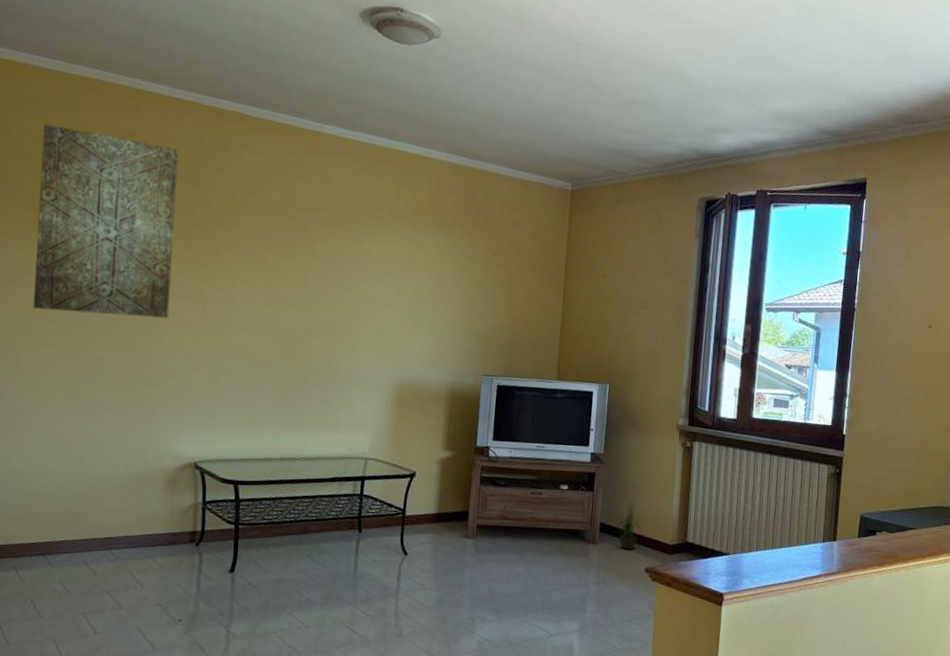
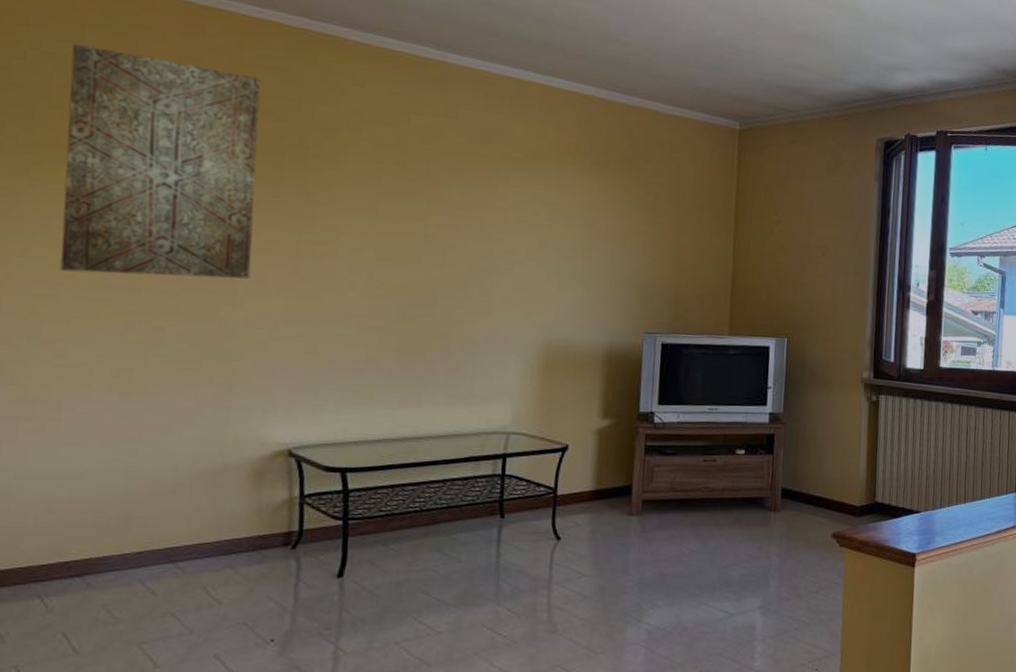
potted plant: present [615,500,642,550] -> none [798,461,827,516]

